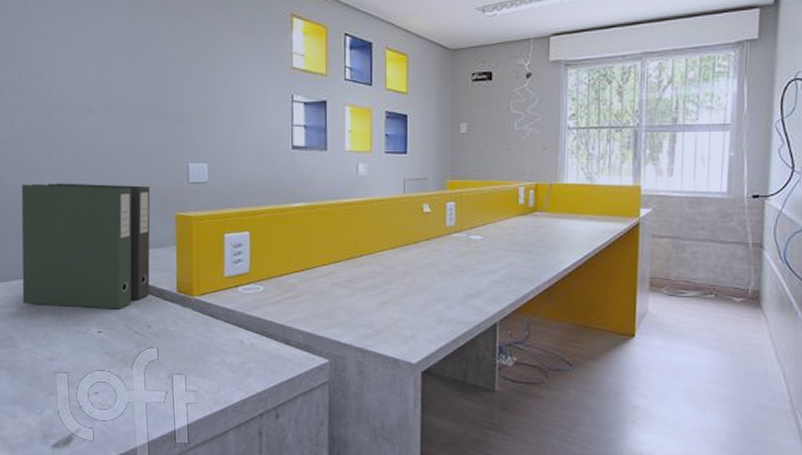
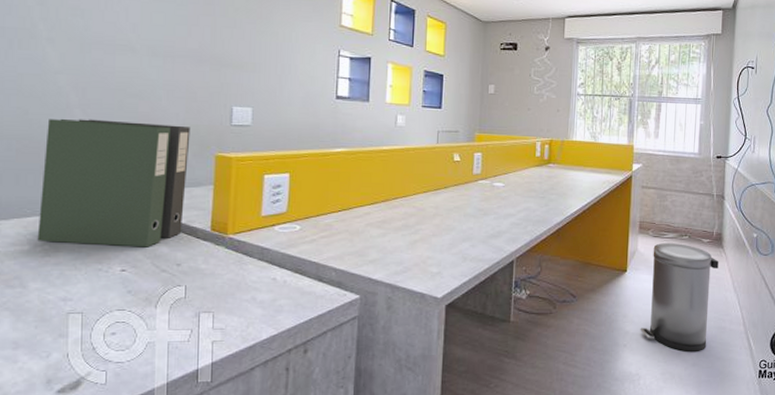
pedal bin: none [653,303,756,432] -> present [640,243,719,352]

